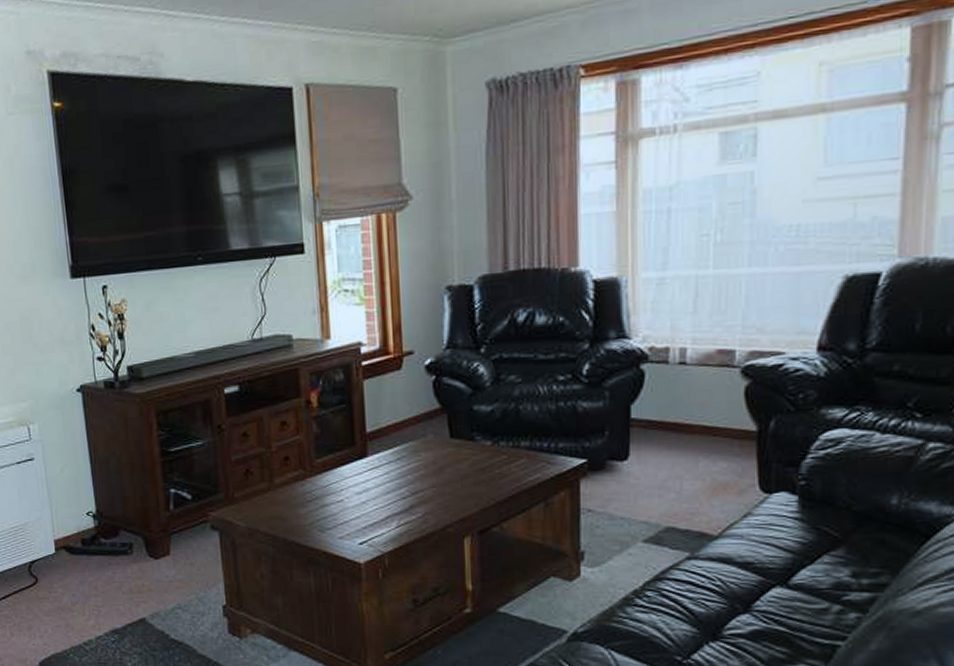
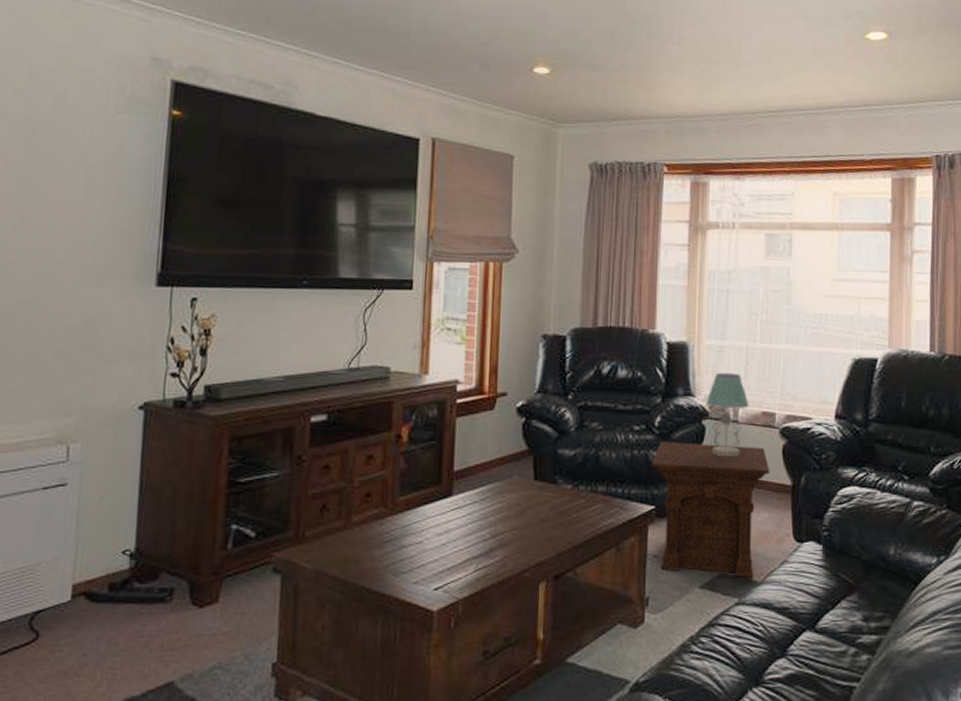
side table: none [580,390,729,531] -> present [651,442,770,578]
table lamp: none [644,307,700,404] -> present [706,372,749,457]

